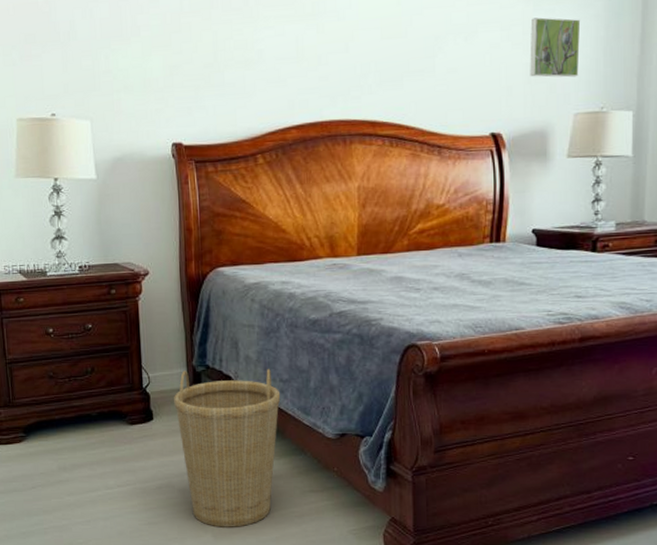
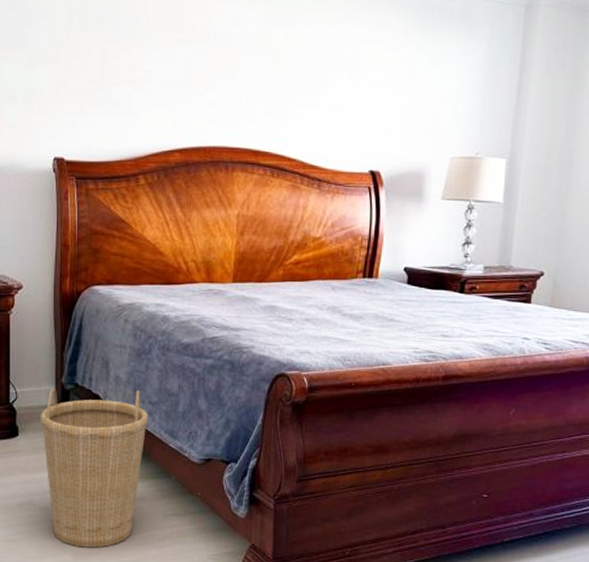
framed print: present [530,17,581,78] -> none [410,61,462,122]

